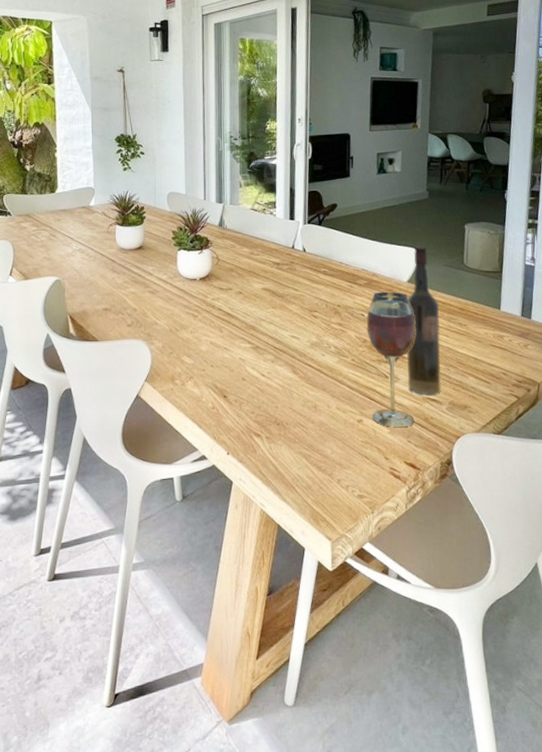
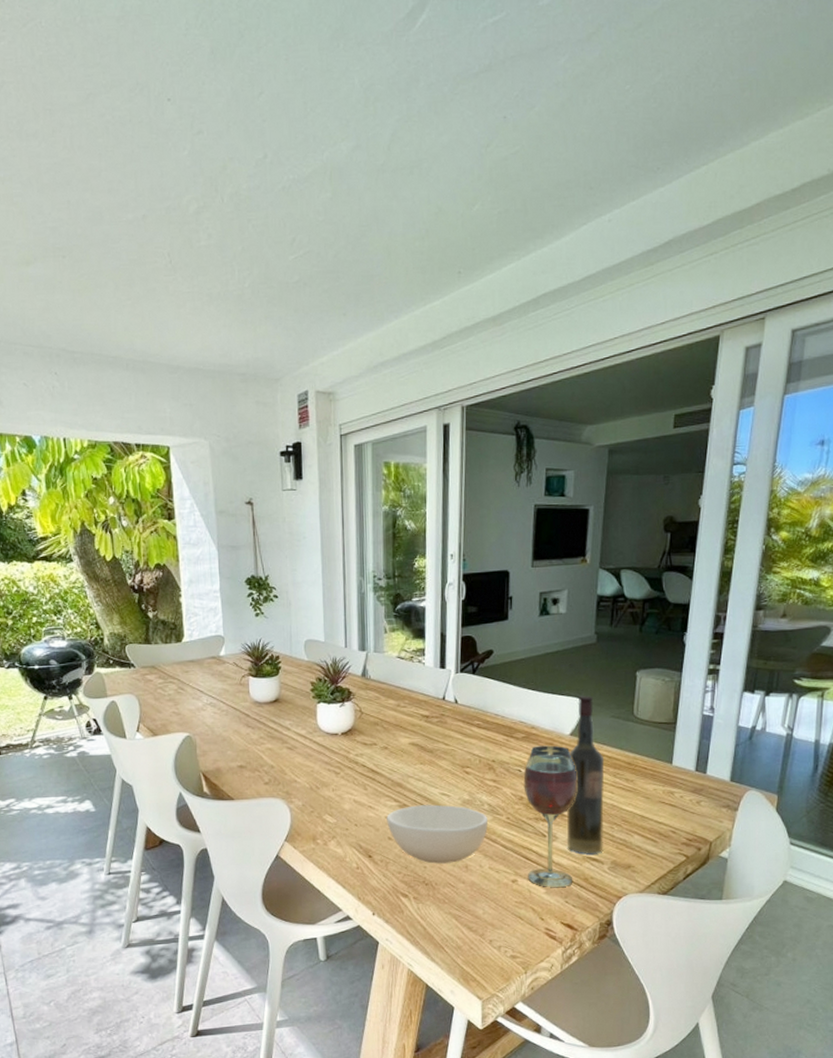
bowl: none [241,347,334,404] -> present [387,804,488,864]

